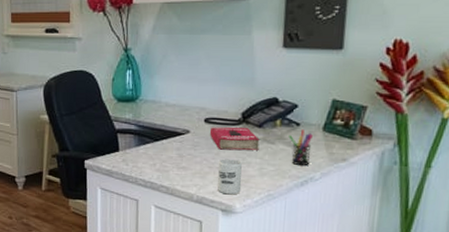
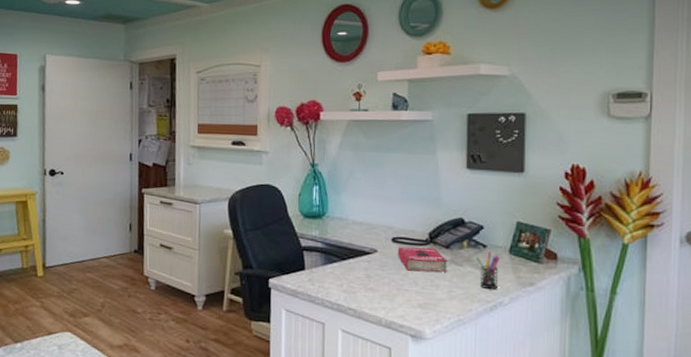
cup: present [217,159,242,195] -> none [405,280,431,320]

